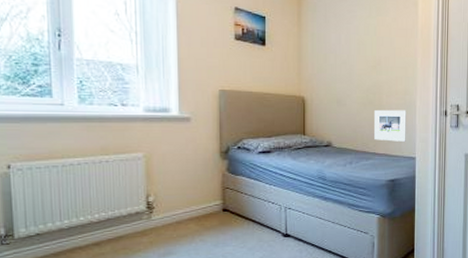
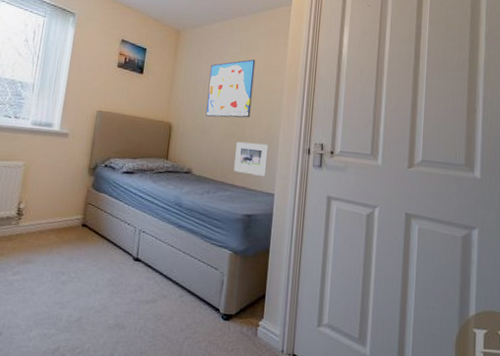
wall art: none [339,23,386,87] -> present [205,59,256,118]

